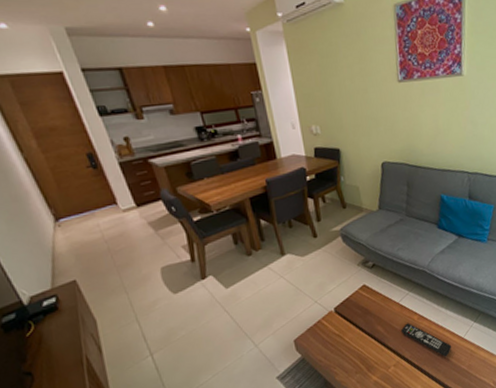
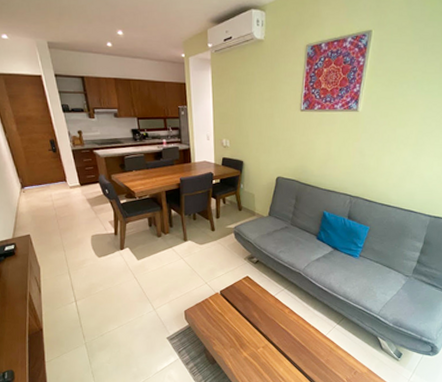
remote control: present [401,323,452,357] -> none [273,314,315,349]

